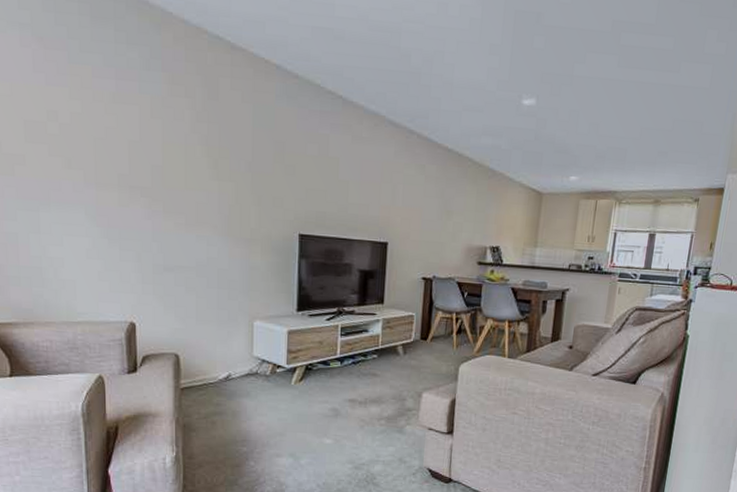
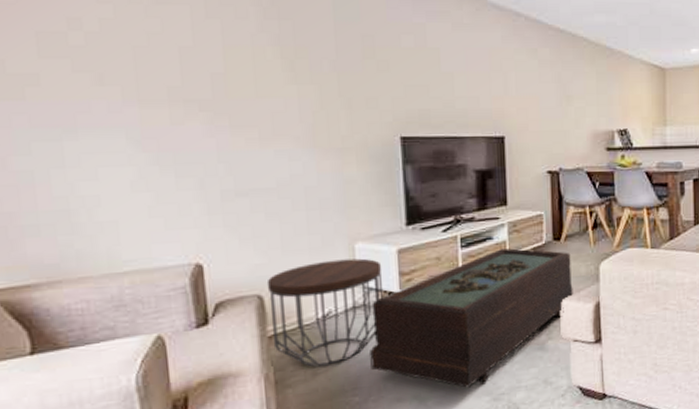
side table: none [182,332,274,419] -> present [266,258,384,367]
coffee table: none [258,341,435,454] -> present [370,248,573,388]

